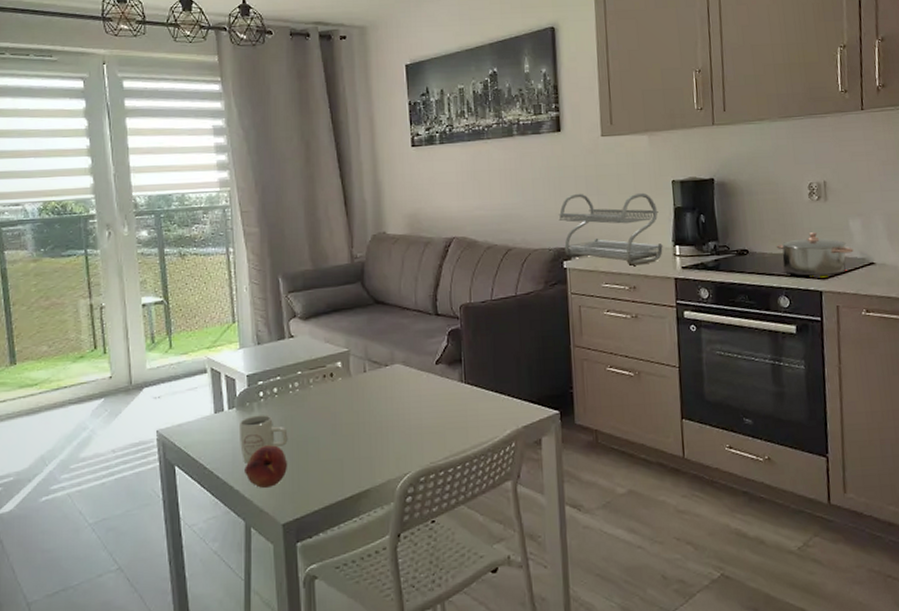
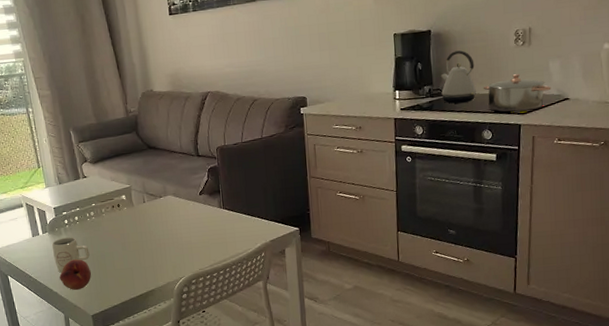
dish rack: present [558,192,664,266] -> none [295,45,386,109]
kettle: none [726,203,769,264] -> present [440,50,476,104]

